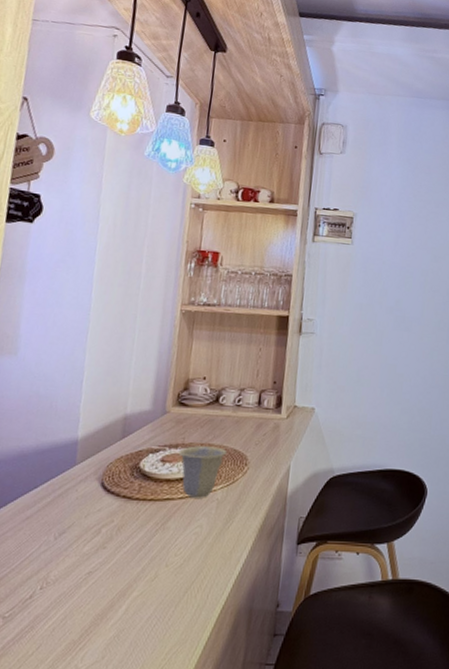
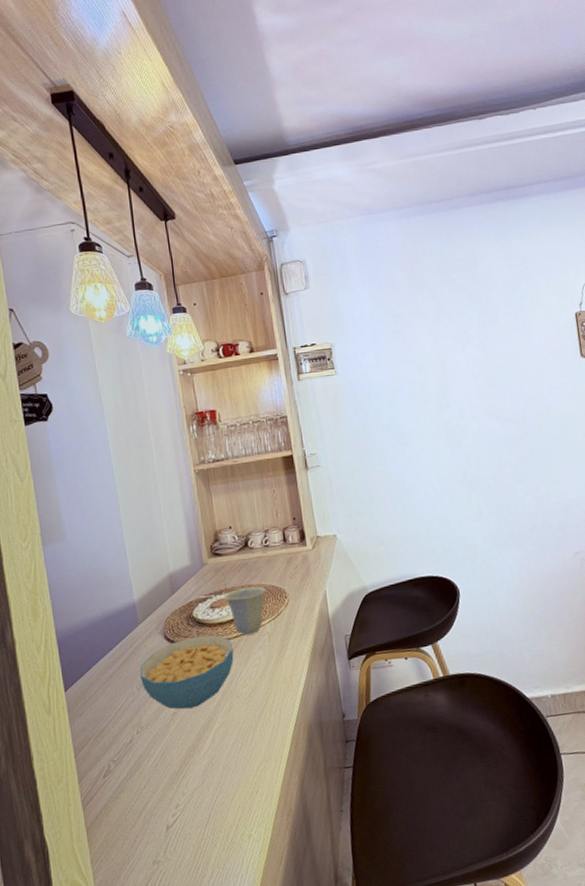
cereal bowl: none [61,489,175,570] -> present [140,635,234,710]

